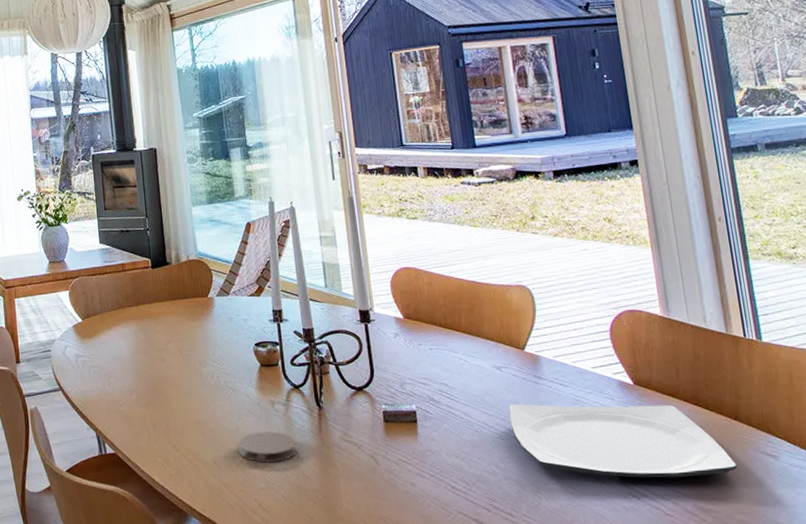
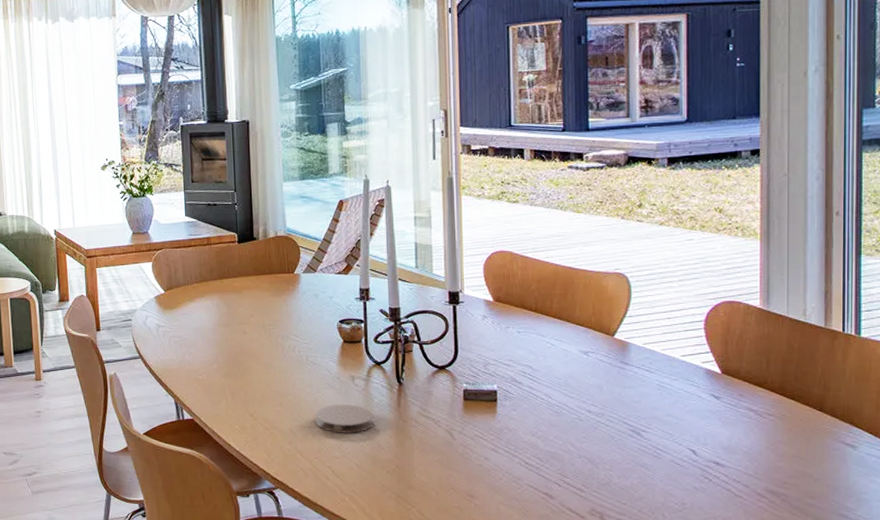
plate: present [509,404,737,478] -> none [591,388,814,463]

